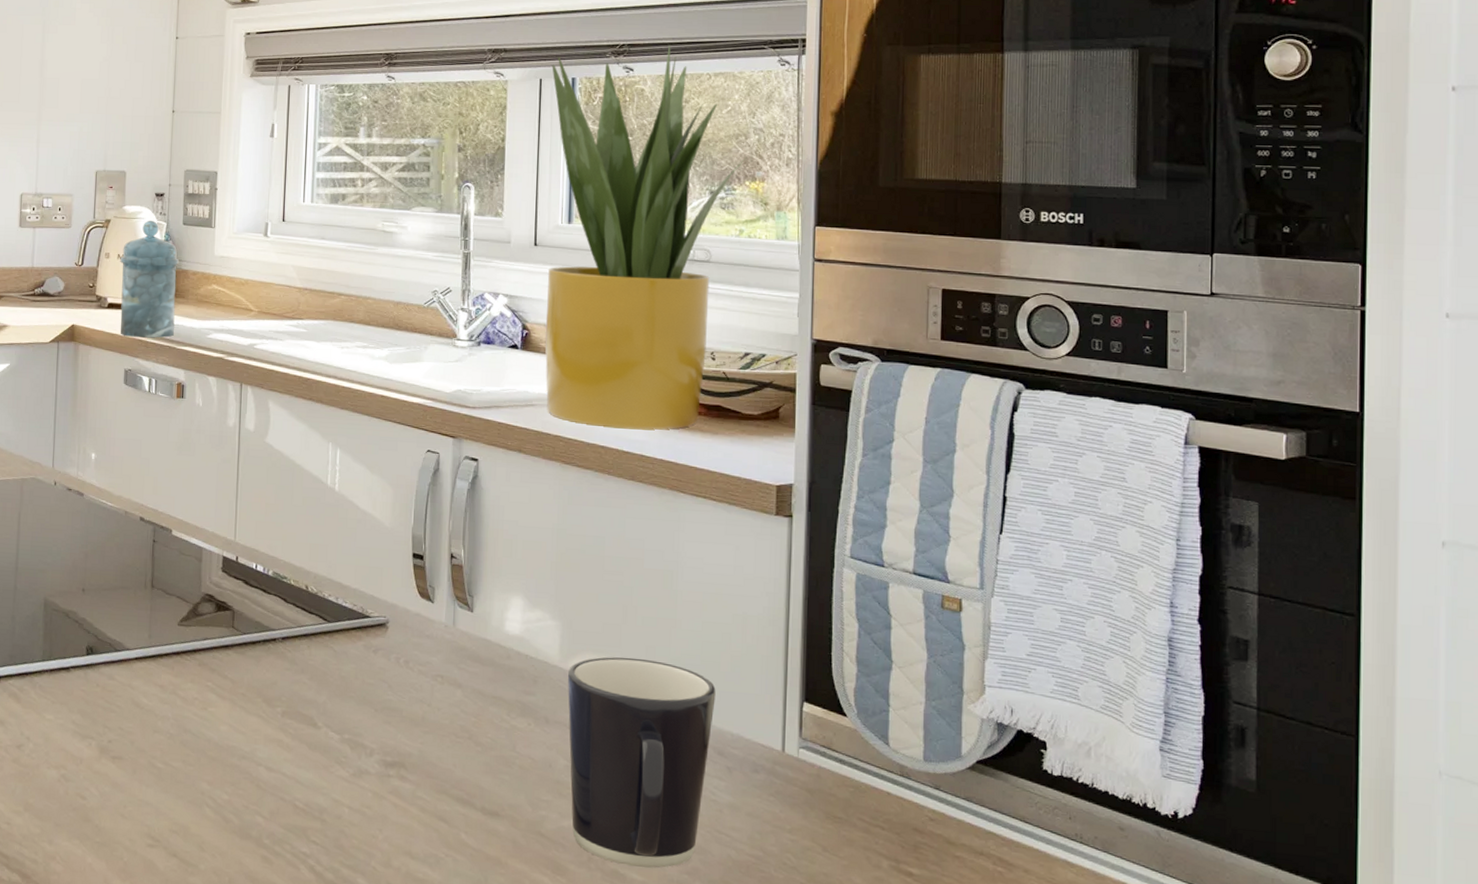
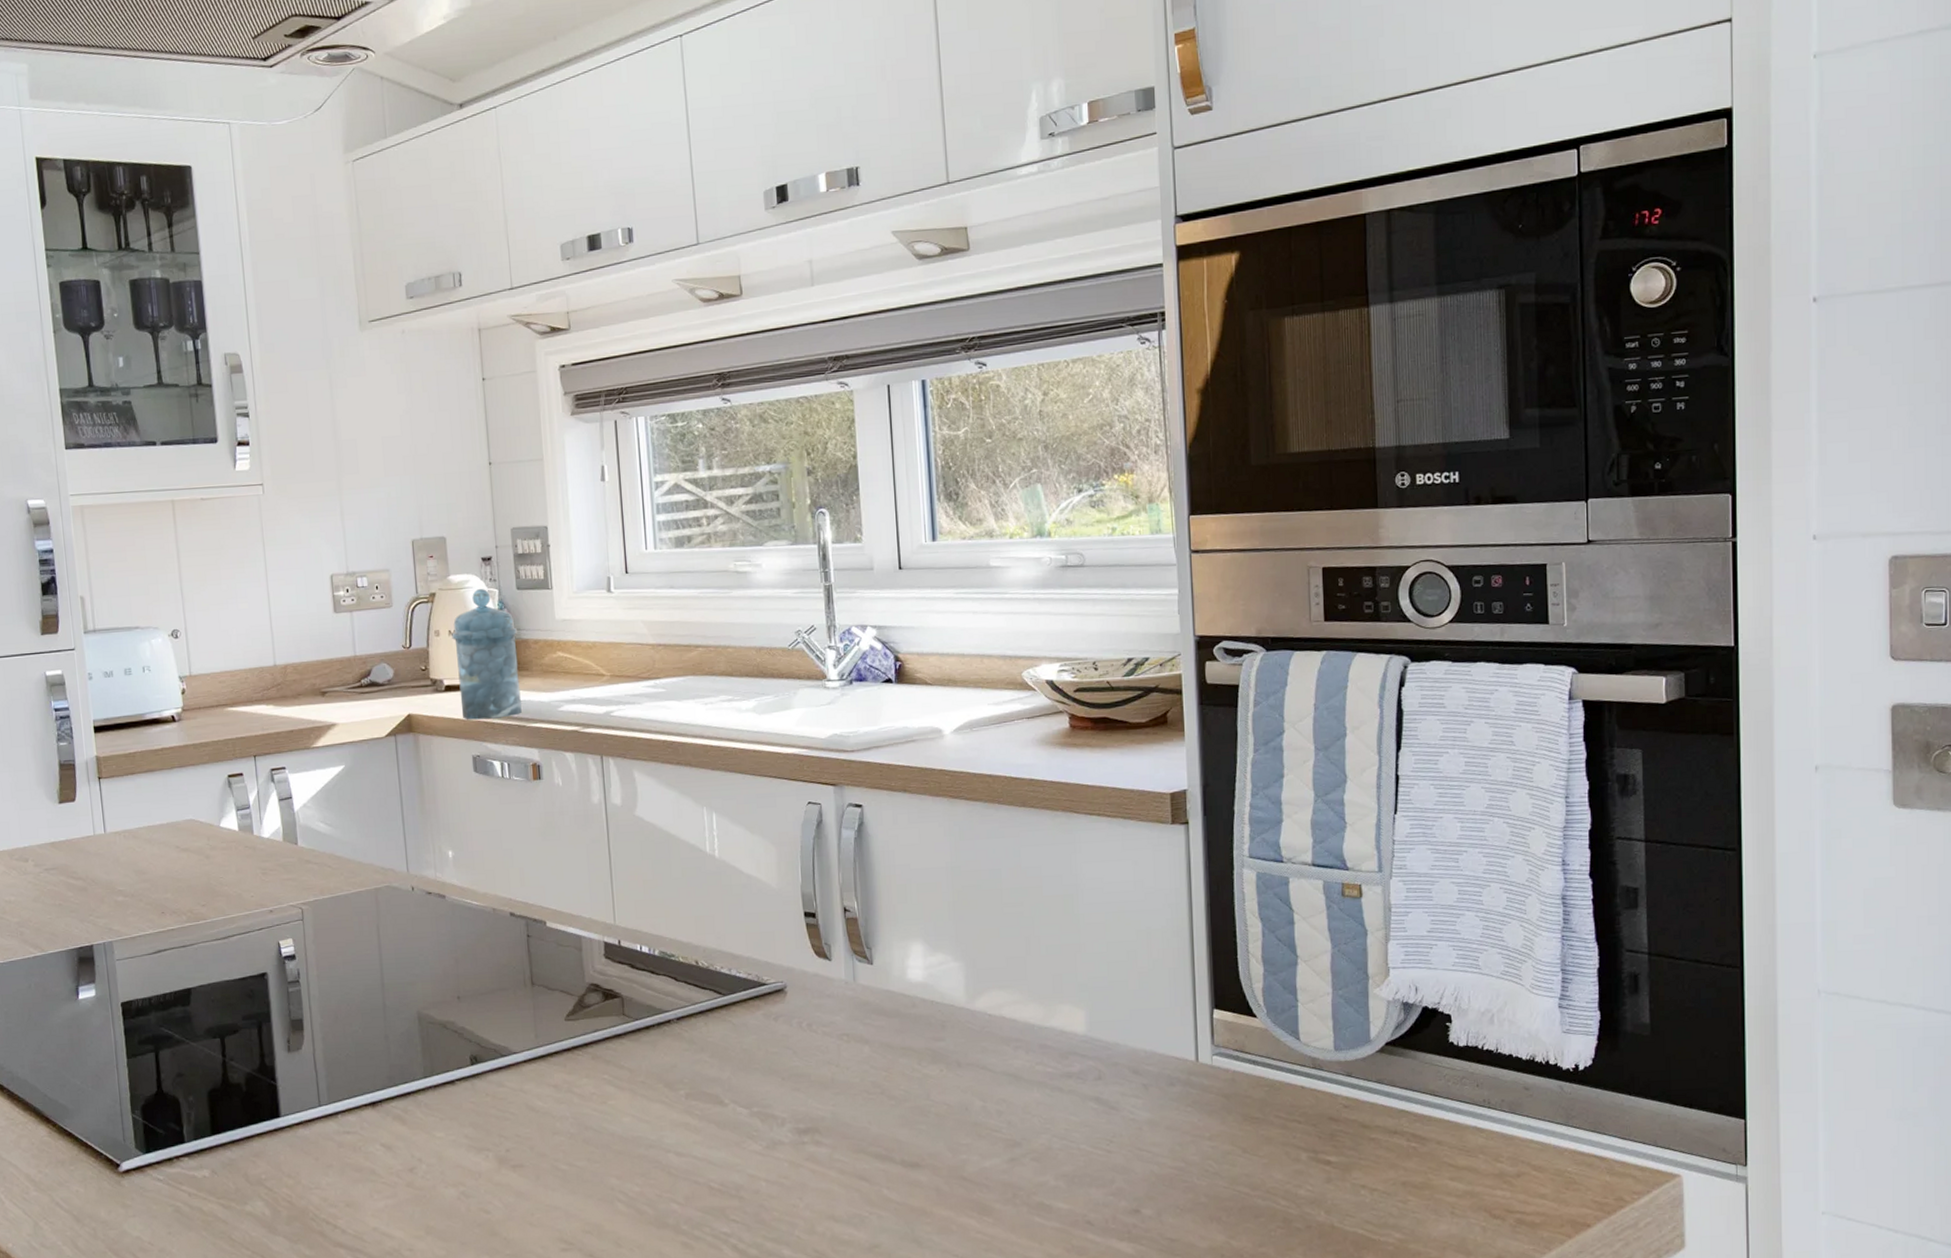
planter: present [545,46,746,430] -> none [899,334,1113,755]
mug: present [567,657,716,868] -> none [975,988,1126,1196]

